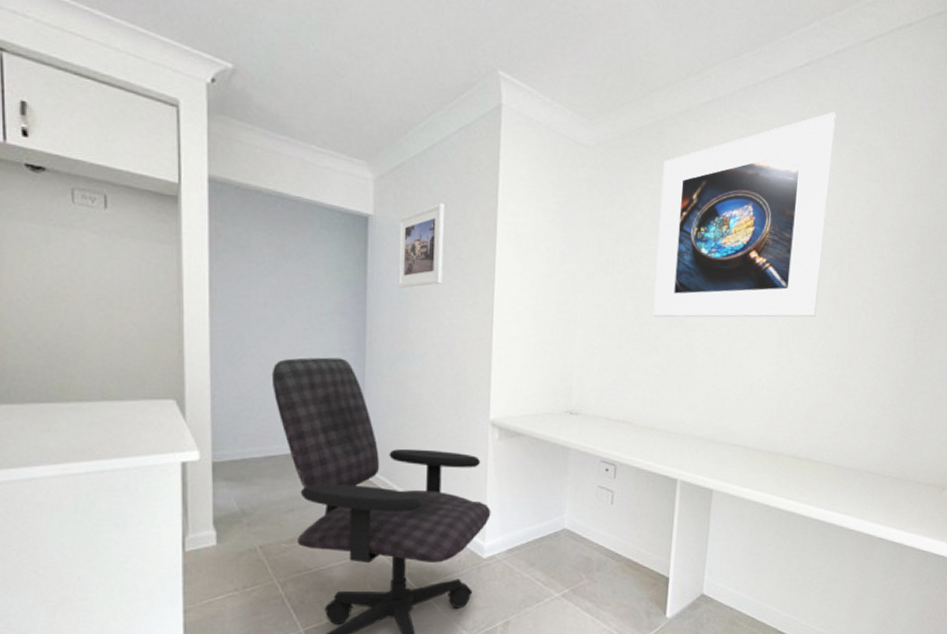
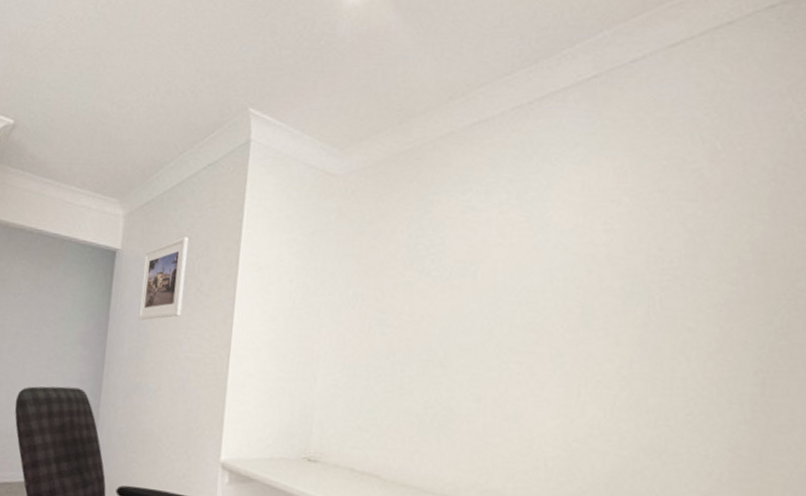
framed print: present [653,111,837,318] -> none [407,124,636,362]

